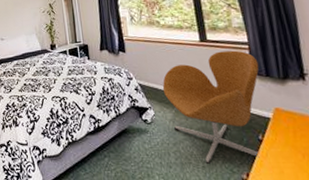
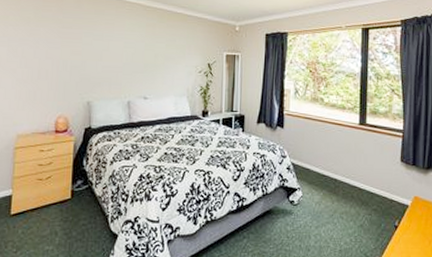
armchair: present [162,50,260,163] -> none [314,136,408,247]

